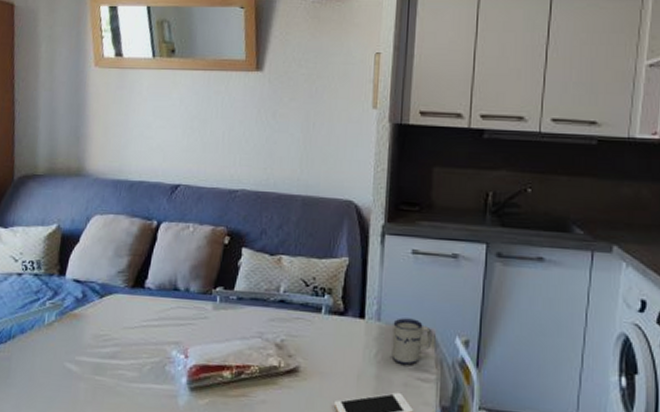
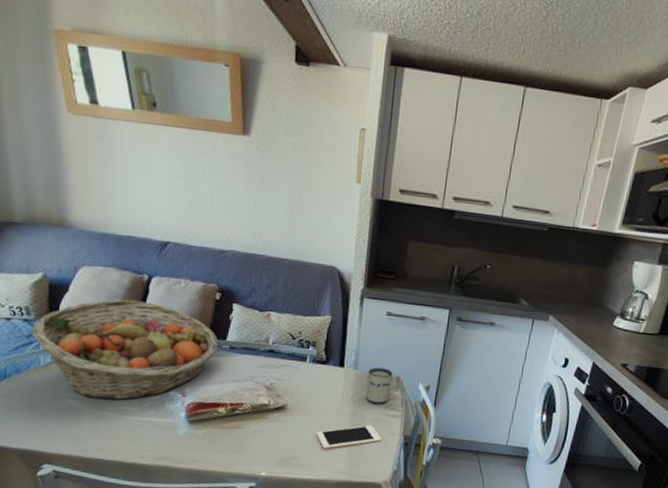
fruit basket: none [40,248,225,364] -> present [32,299,218,401]

